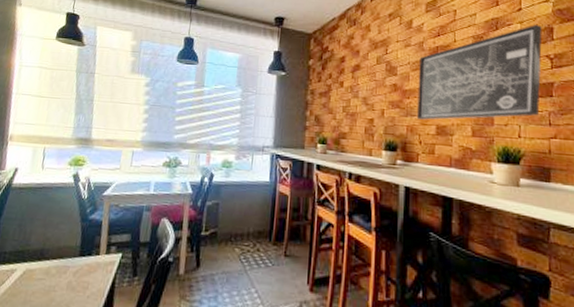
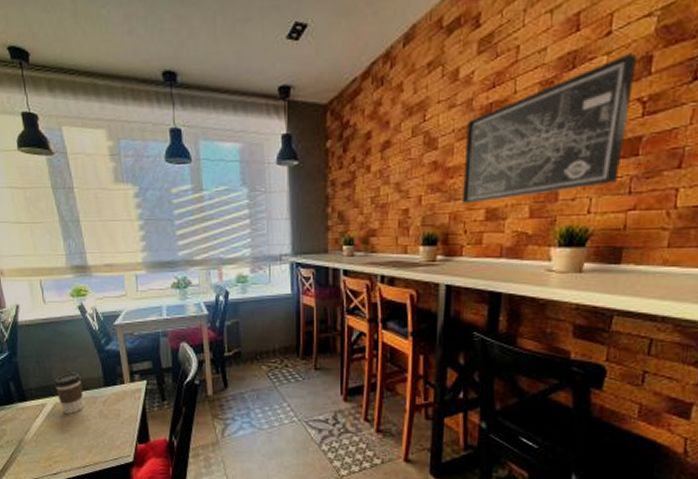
coffee cup: none [29,239,59,283] -> present [54,372,84,414]

